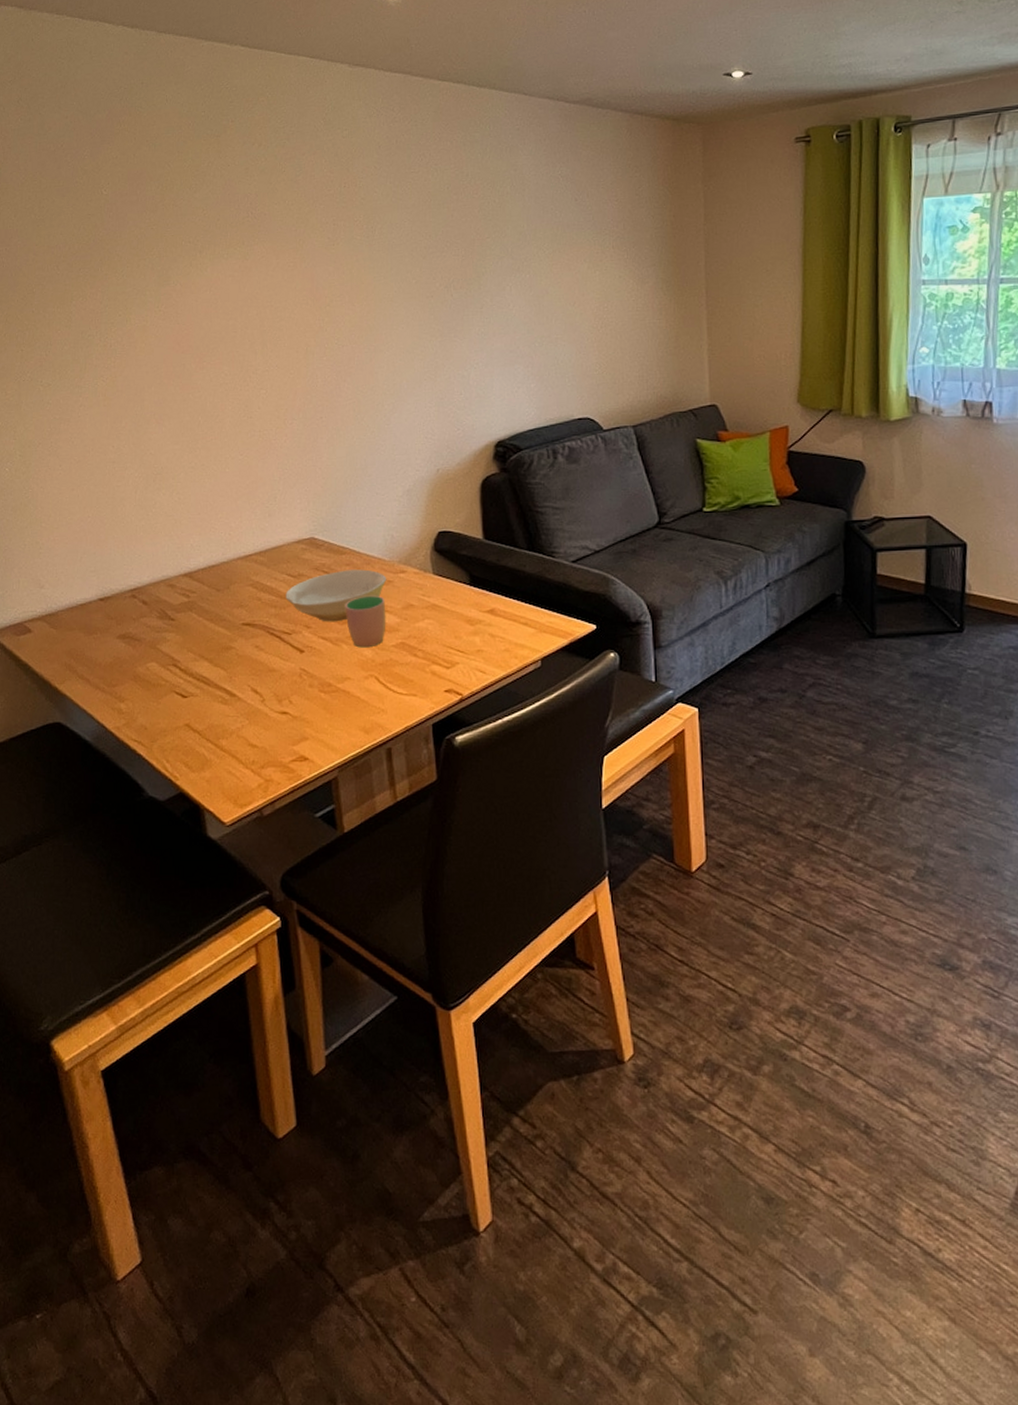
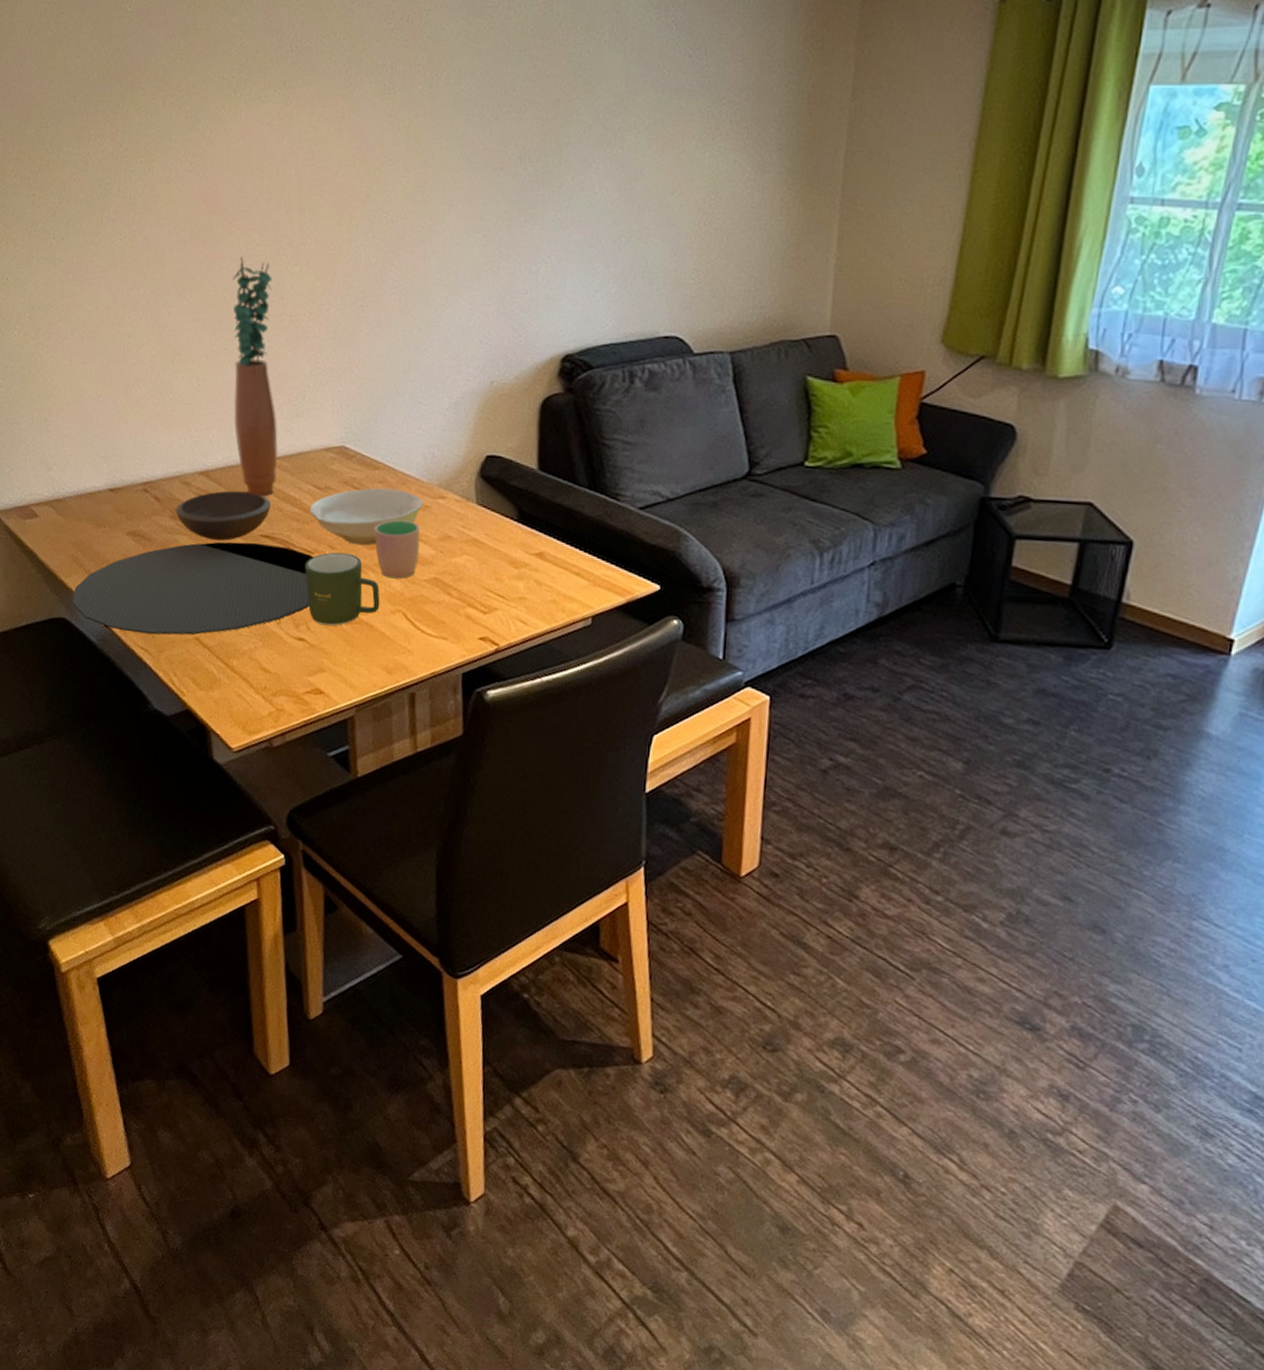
placemat: none [67,631,292,727] -> present [72,541,314,635]
bowl: none [163,587,250,633] -> present [176,490,271,541]
vase: none [205,385,255,589] -> present [232,256,279,496]
mug: none [284,630,354,698] -> present [305,552,380,627]

